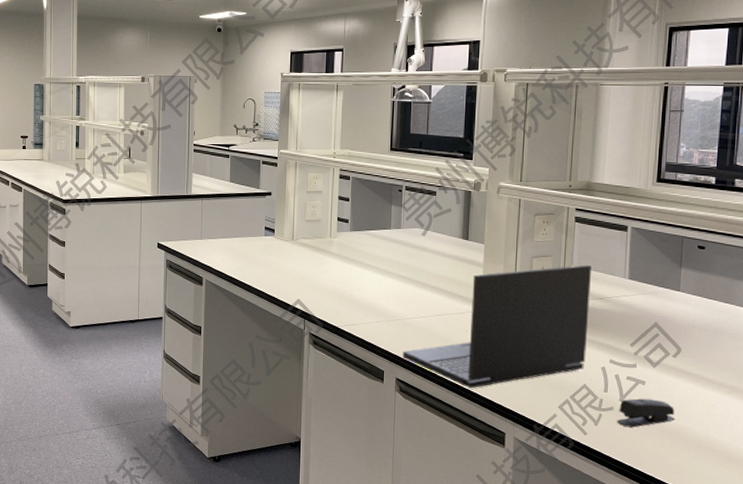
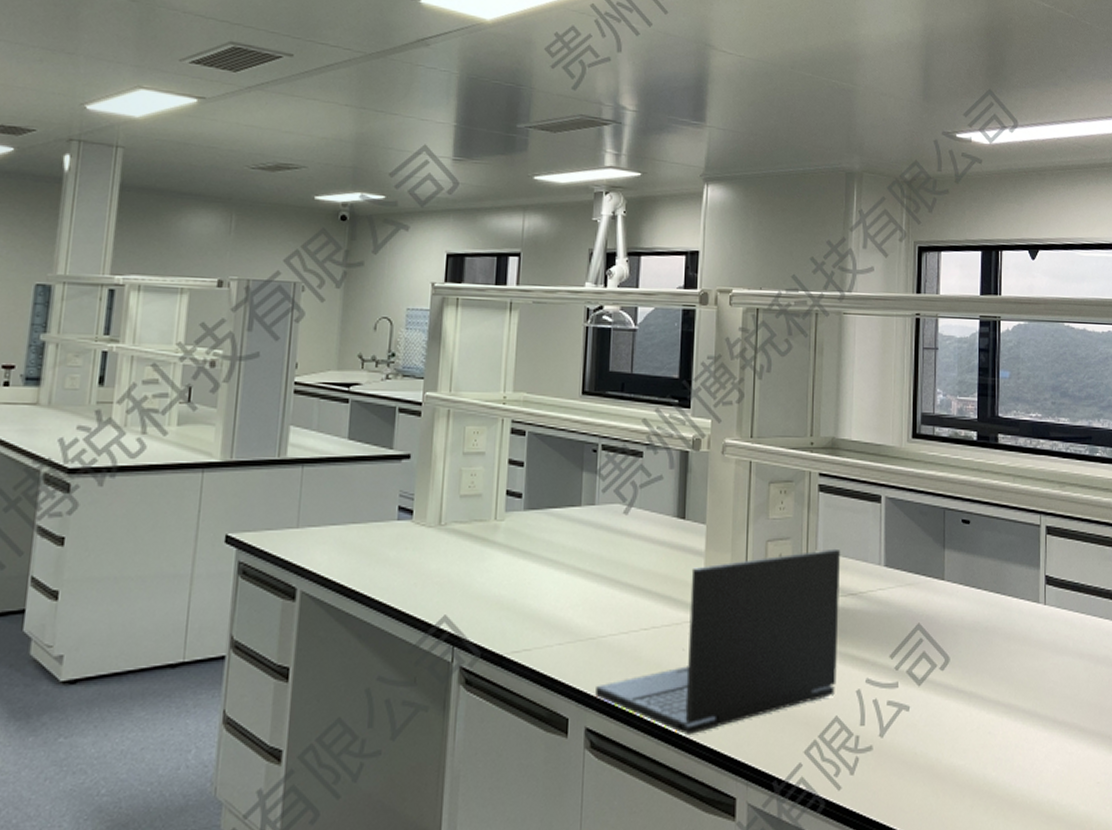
stapler: present [617,398,676,428] -> none [878,730,947,774]

